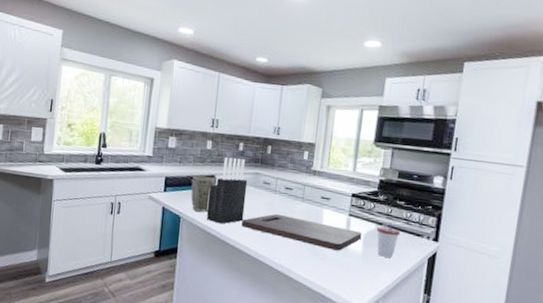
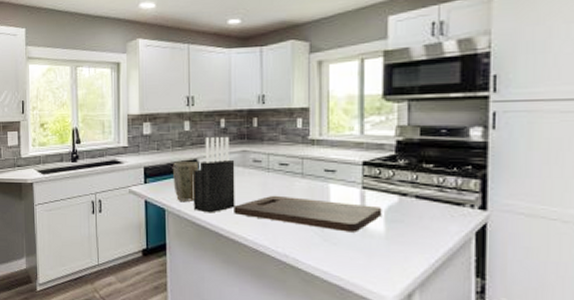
cup: present [376,223,401,258] -> none [400,192,433,235]

